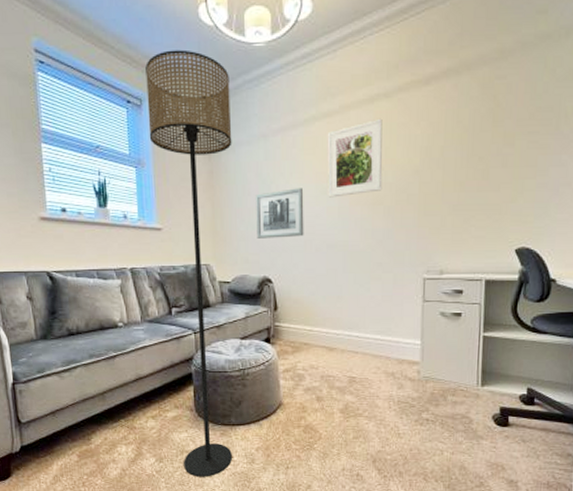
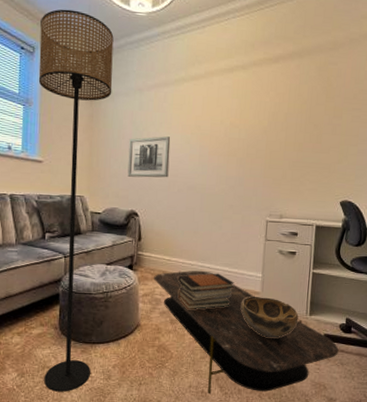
coffee table: none [295,340,519,477] -> present [154,270,339,393]
book stack: none [323,342,388,385] -> present [178,273,234,310]
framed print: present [327,118,383,198] -> none [191,85,239,147]
decorative bowl: none [398,367,468,414] -> present [241,297,299,338]

